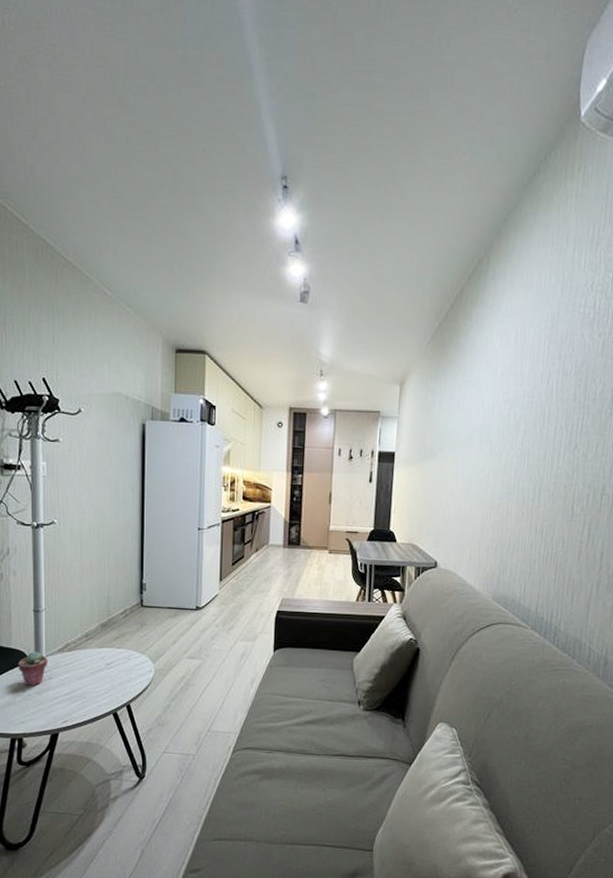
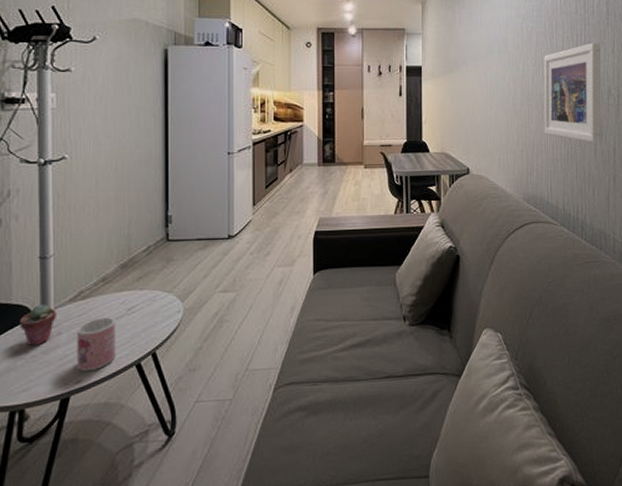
mug: none [64,668,96,713] -> present [77,317,115,371]
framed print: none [522,434,599,545] -> present [543,43,600,143]

